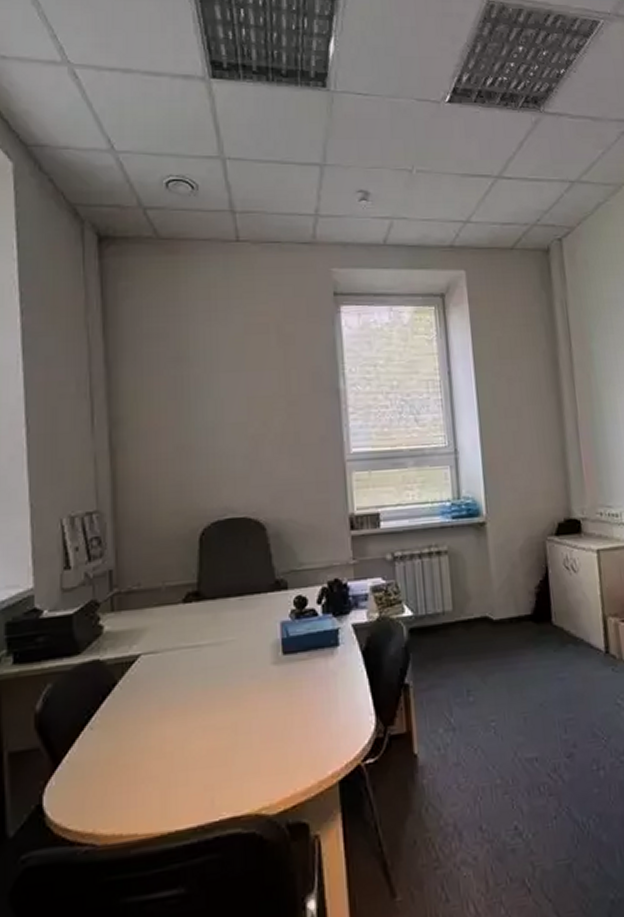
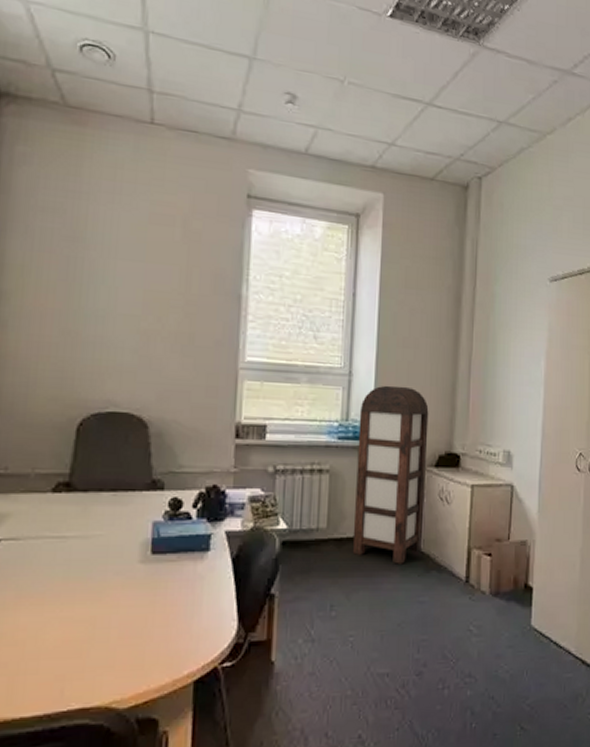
bookshelf: none [470,457,554,641] -> present [352,385,429,564]

